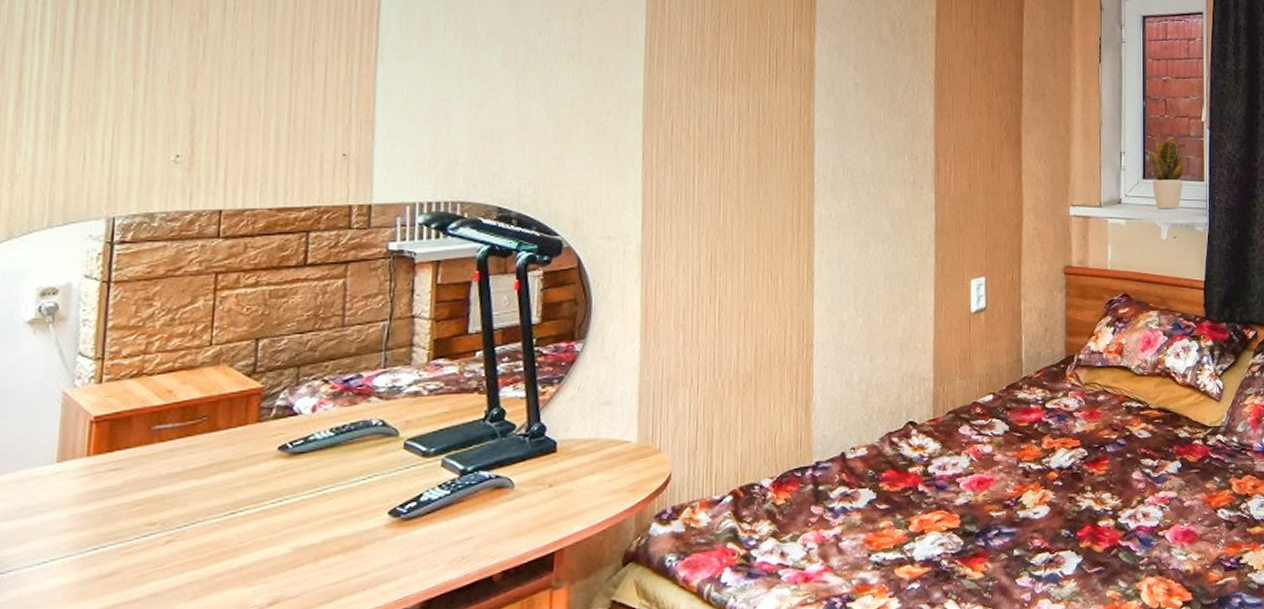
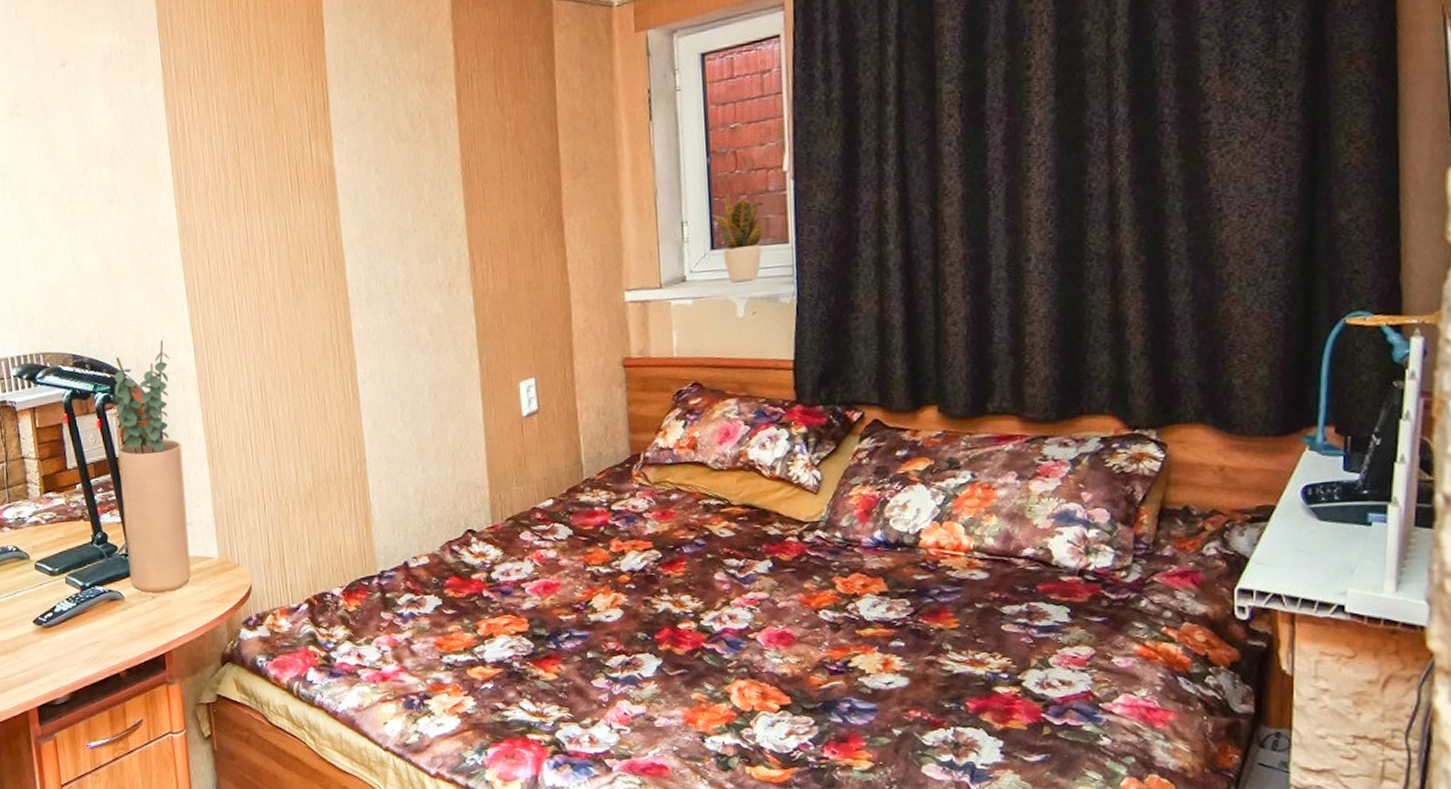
vase: none [525,202,613,480] -> present [113,339,191,593]

